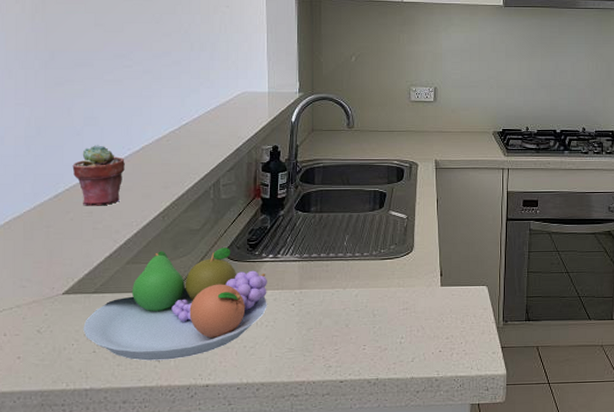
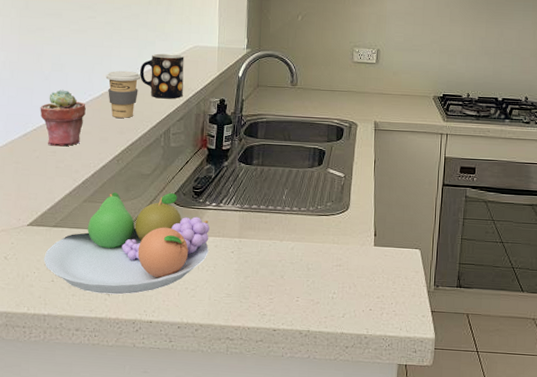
coffee cup: none [146,121,186,171] -> present [105,70,141,118]
mug: none [183,101,232,149] -> present [139,53,184,99]

